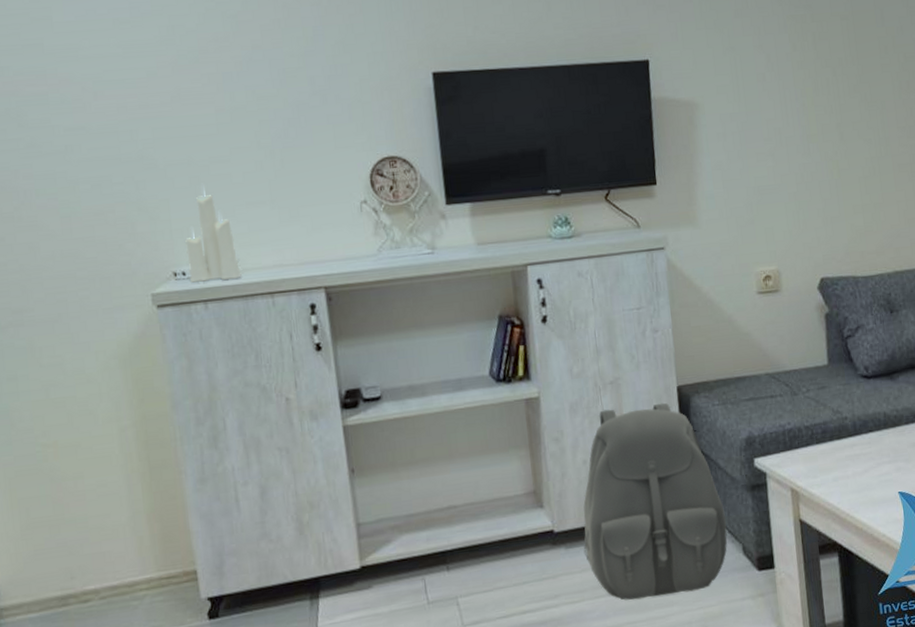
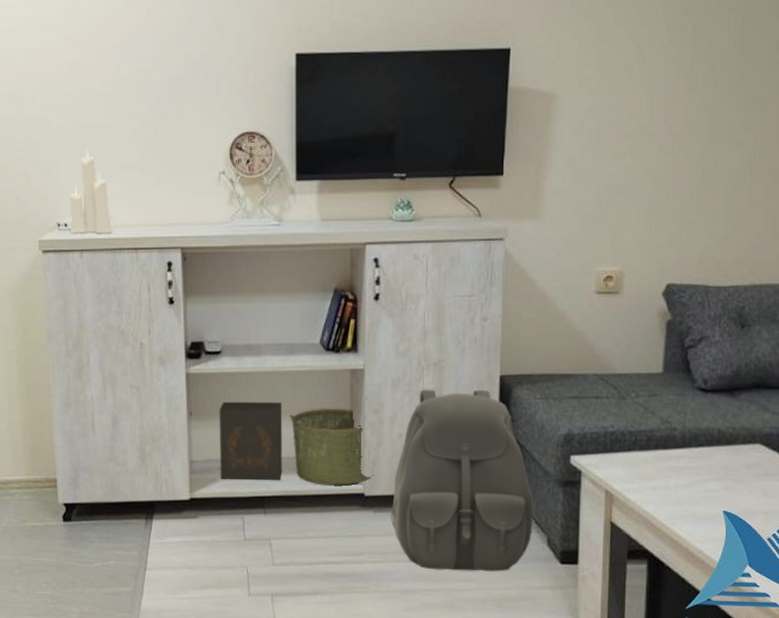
decorative box: none [385,443,463,539] -> present [219,401,283,480]
basket: none [464,441,562,529] -> present [289,408,374,486]

